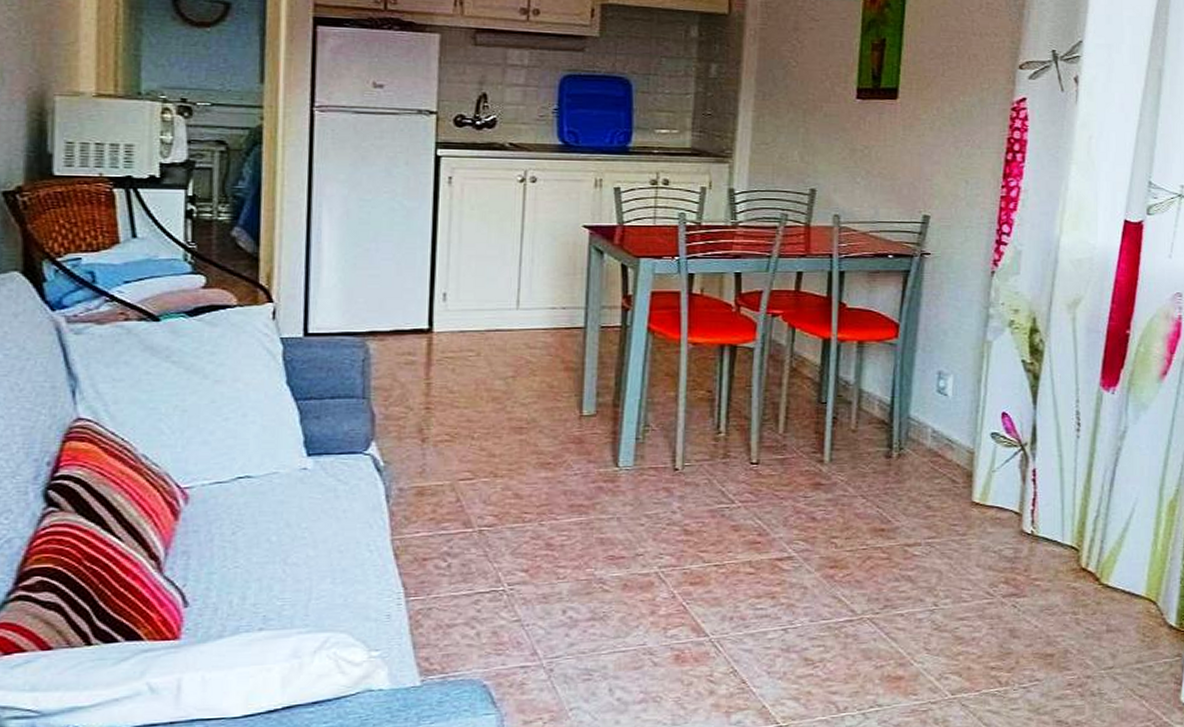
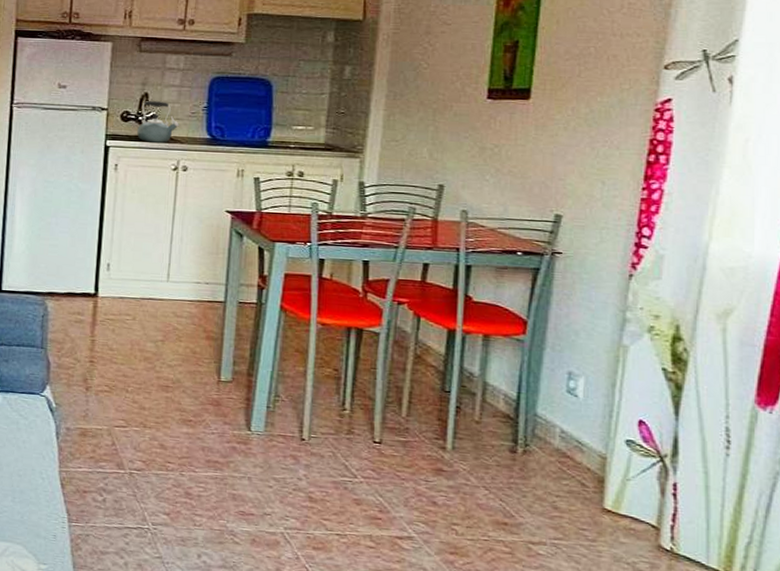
kettle: none [474,103,525,152] -> present [136,101,179,144]

